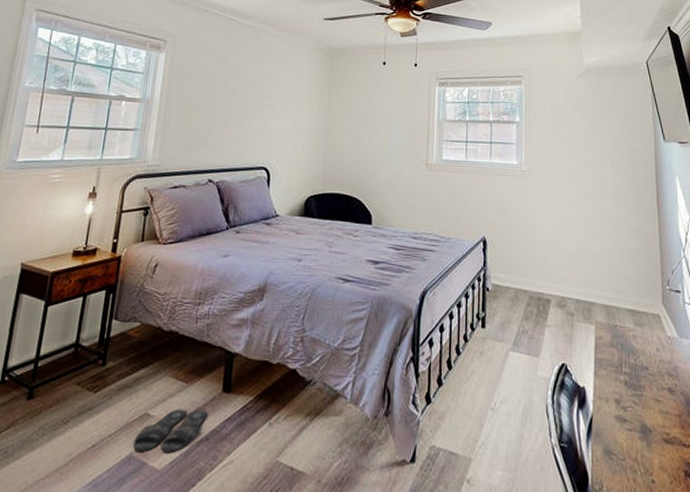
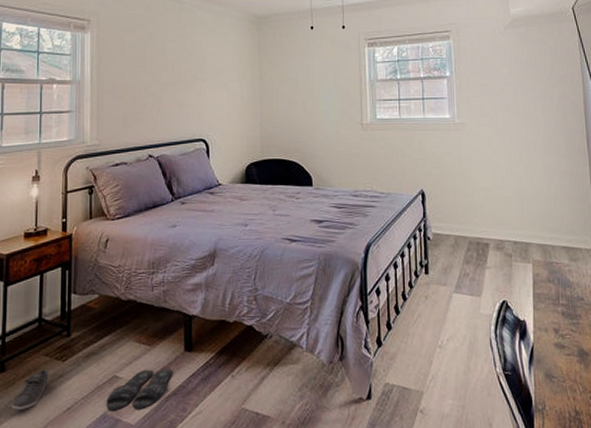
shoe: none [34,400,78,444] -> present [12,369,48,411]

